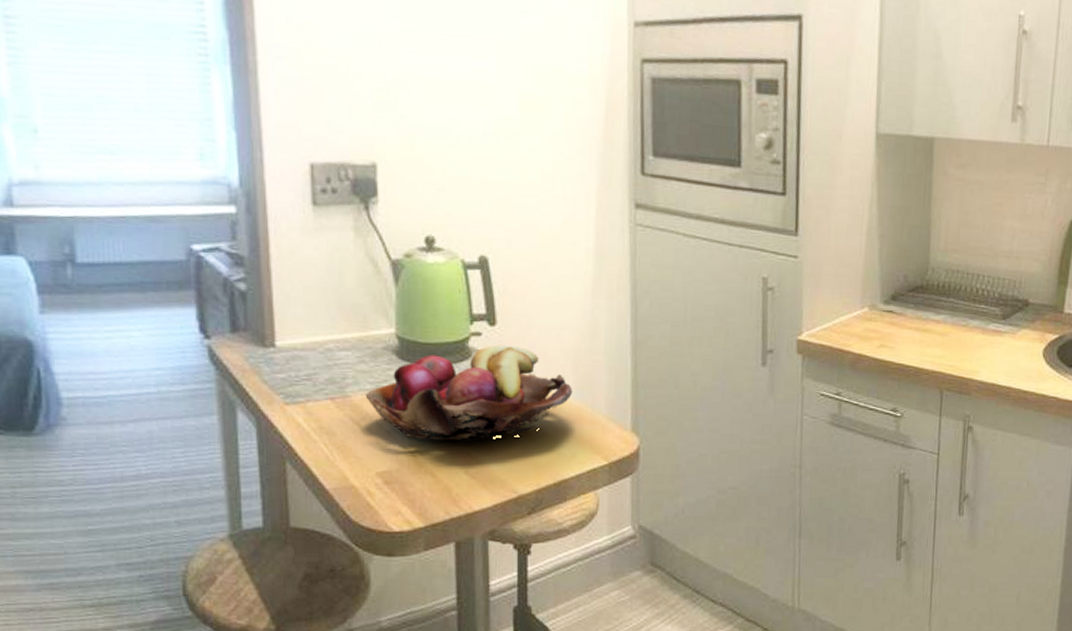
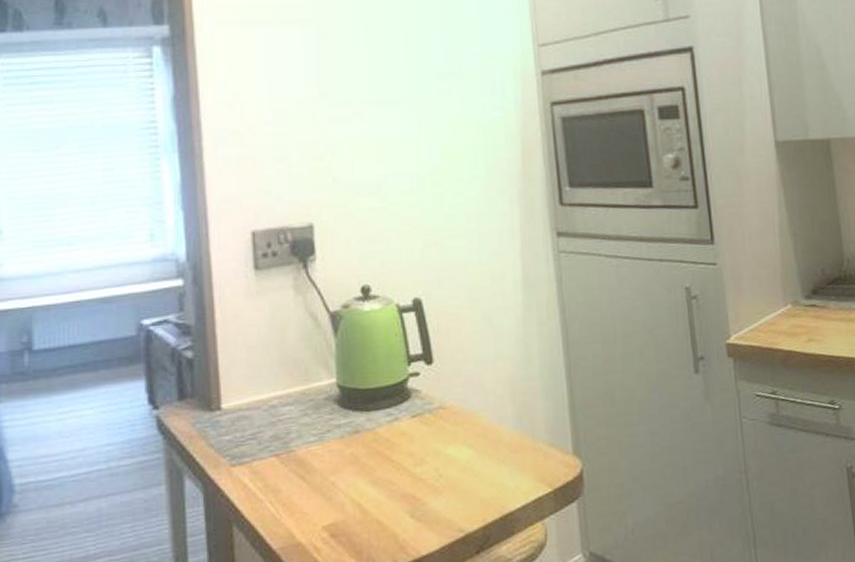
fruit basket: present [365,345,572,440] -> none [309,381,512,487]

